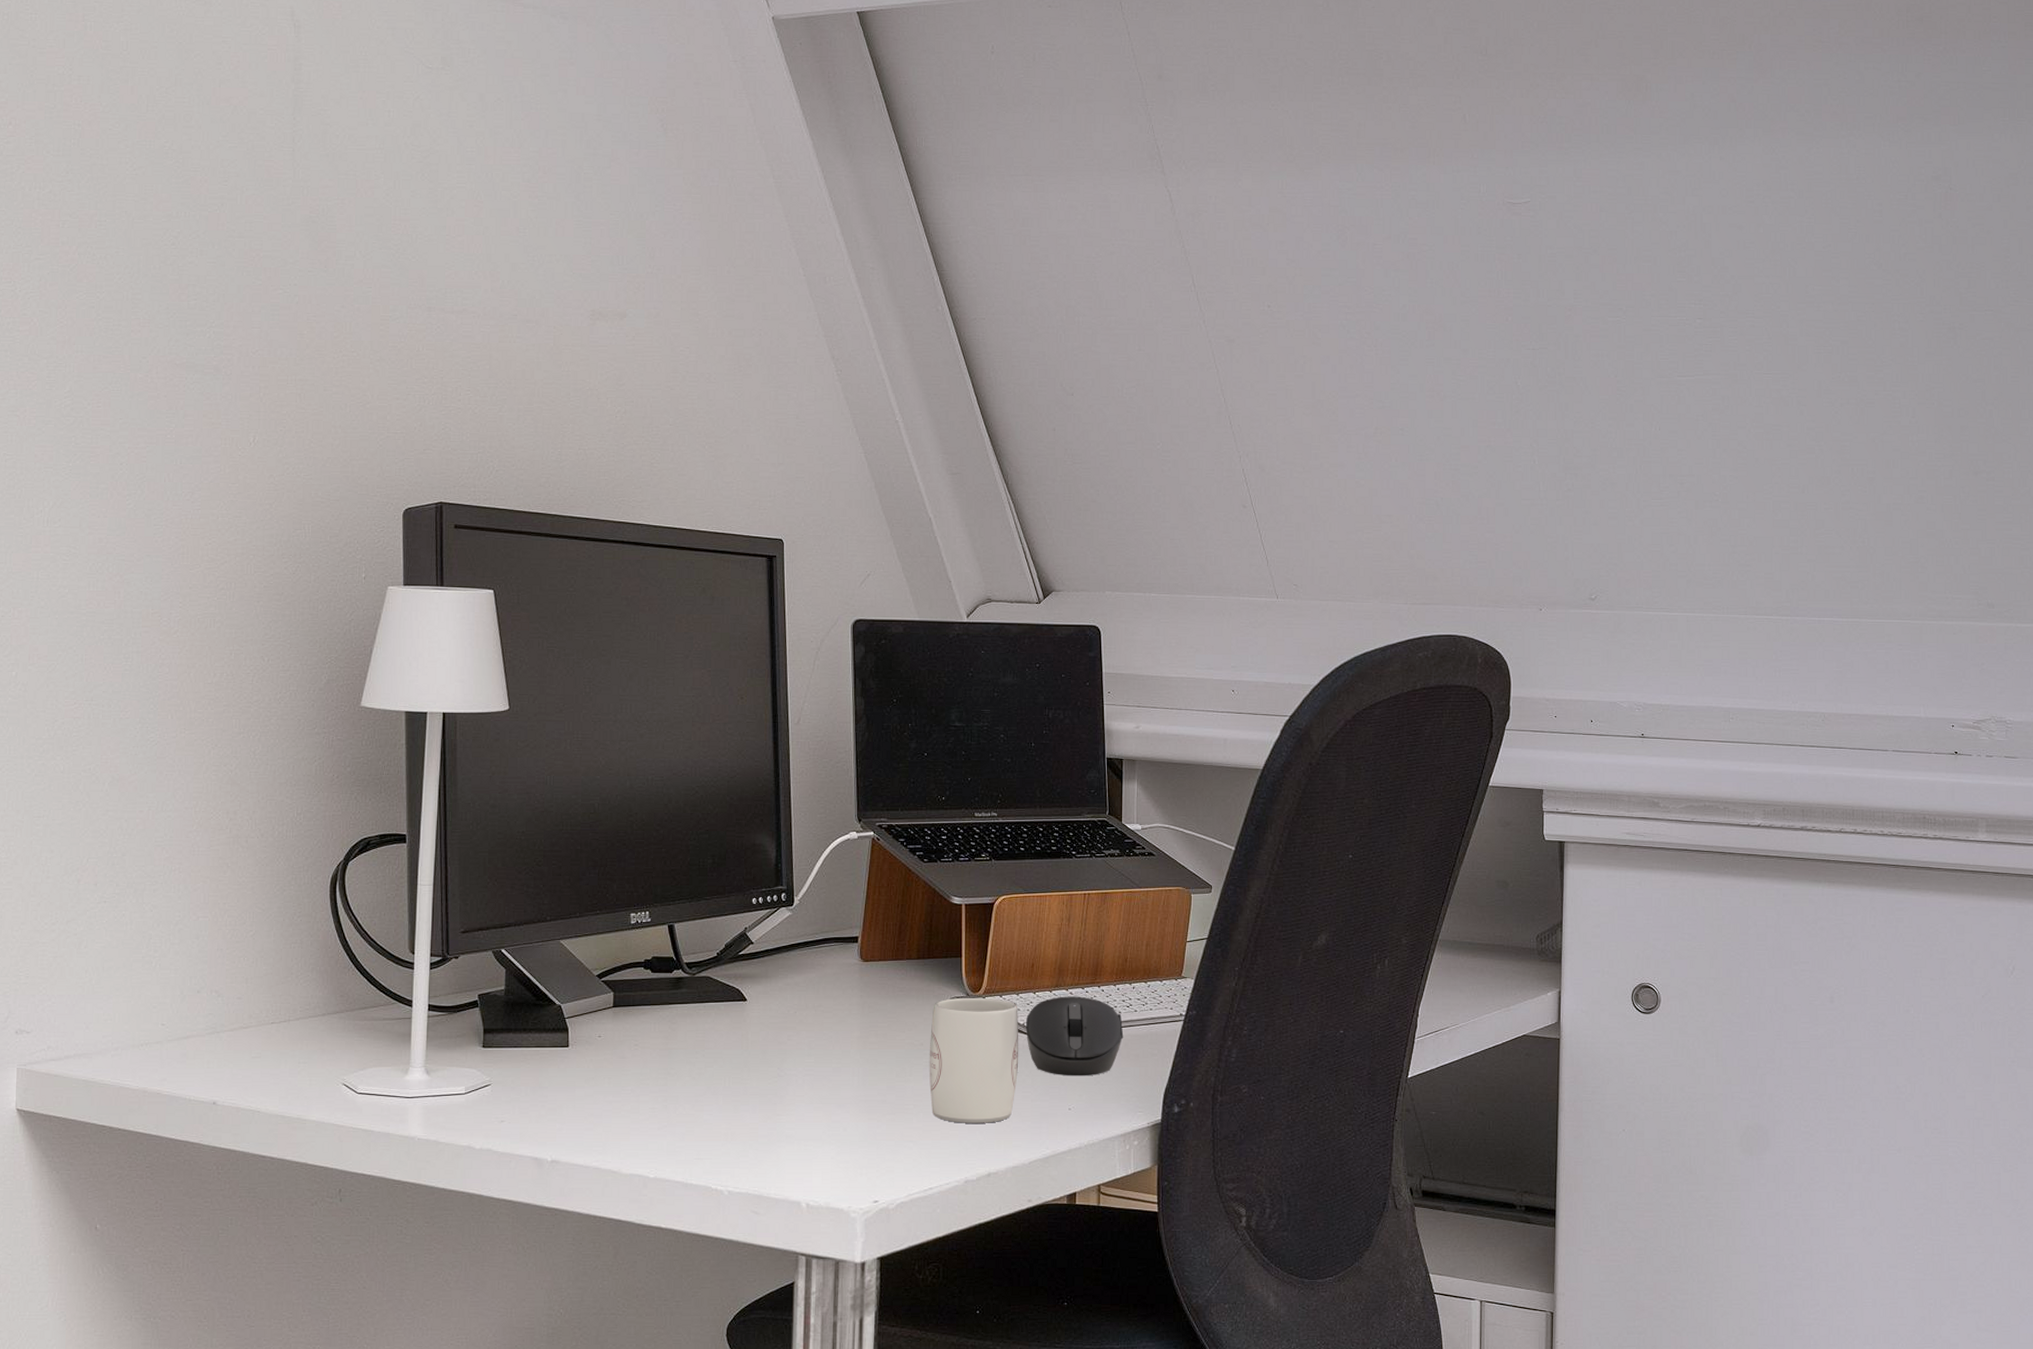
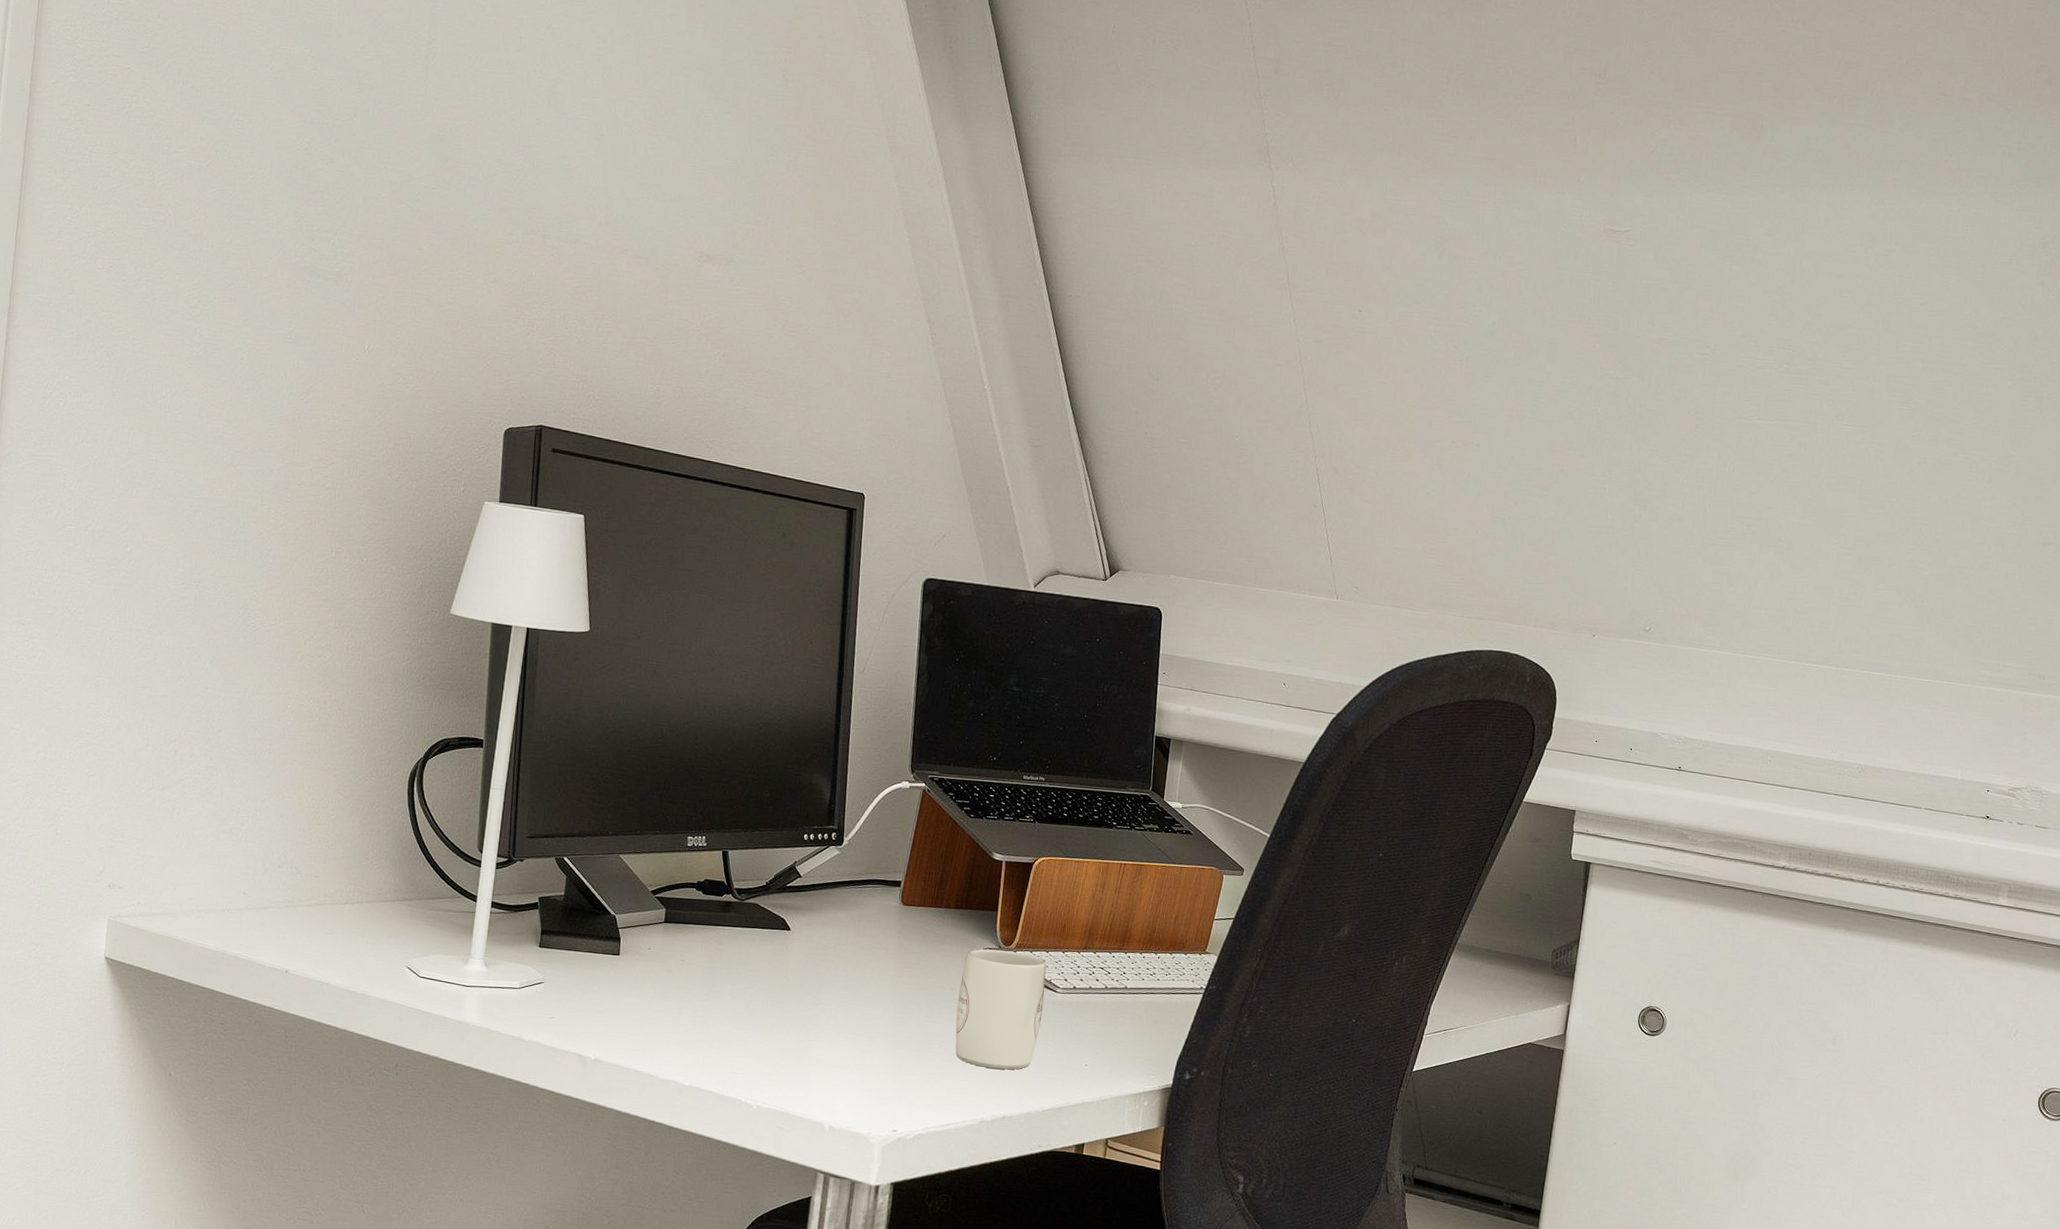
computer mouse: present [1025,996,1124,1076] -> none [1051,958,1145,1036]

